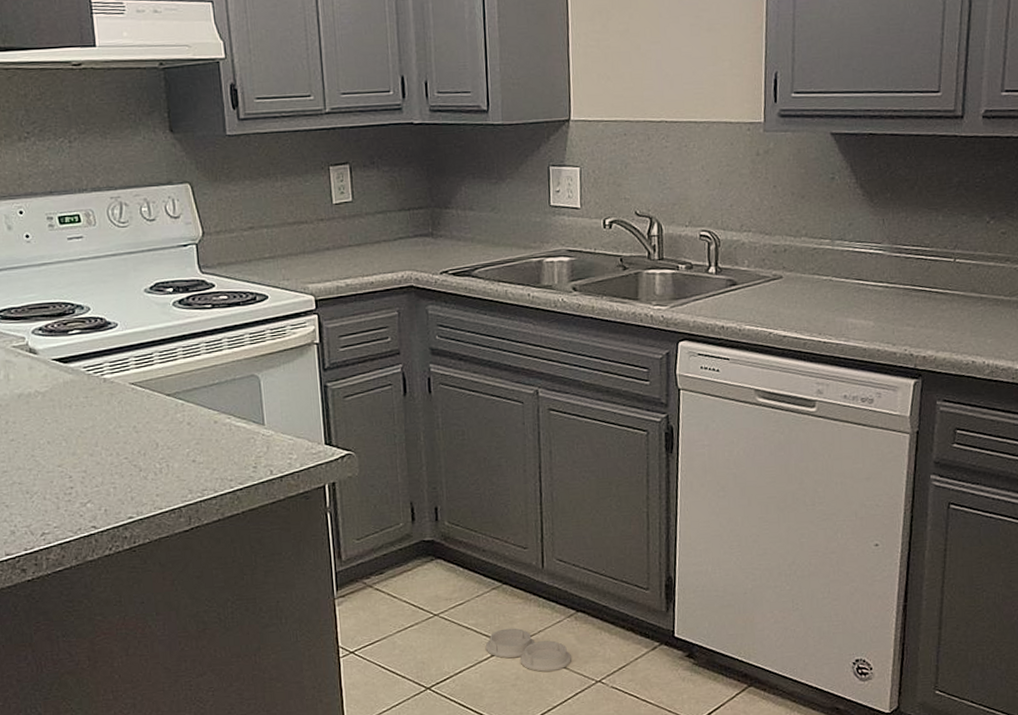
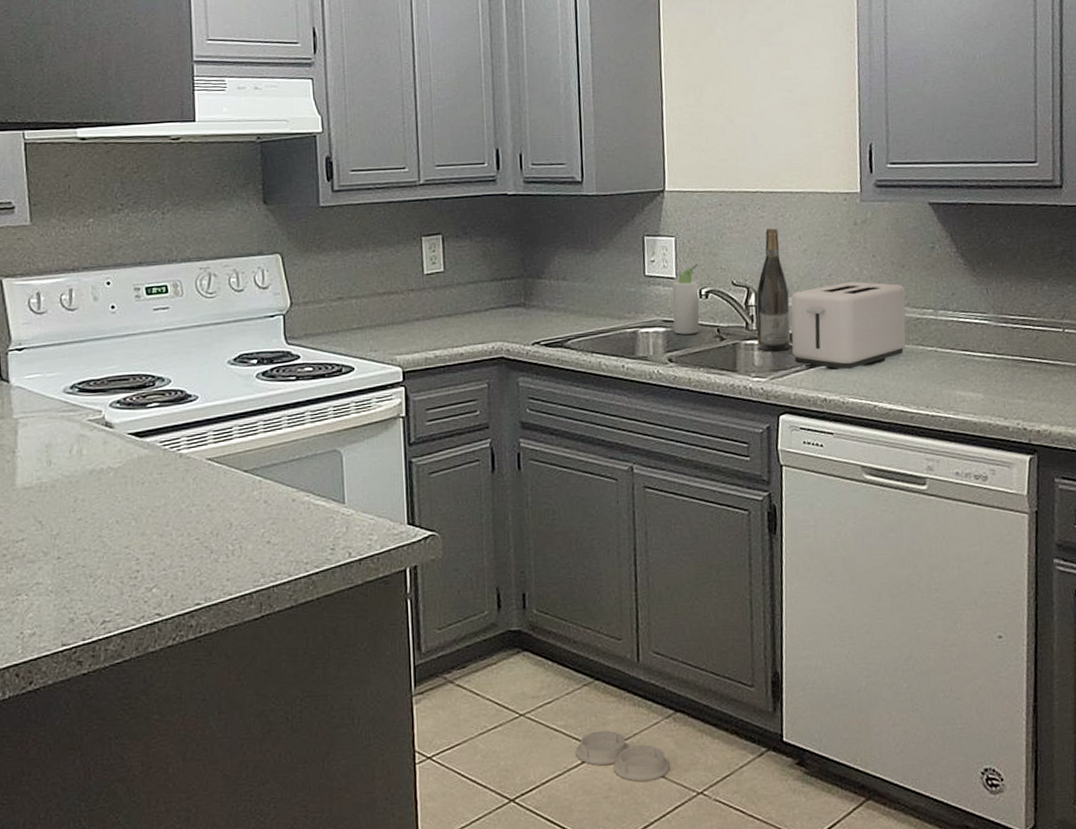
bottle: none [577,194,603,264] -> present [672,264,700,335]
wine bottle: none [658,157,691,280] -> present [755,227,791,351]
toaster: none [689,212,805,298] -> present [789,281,906,370]

